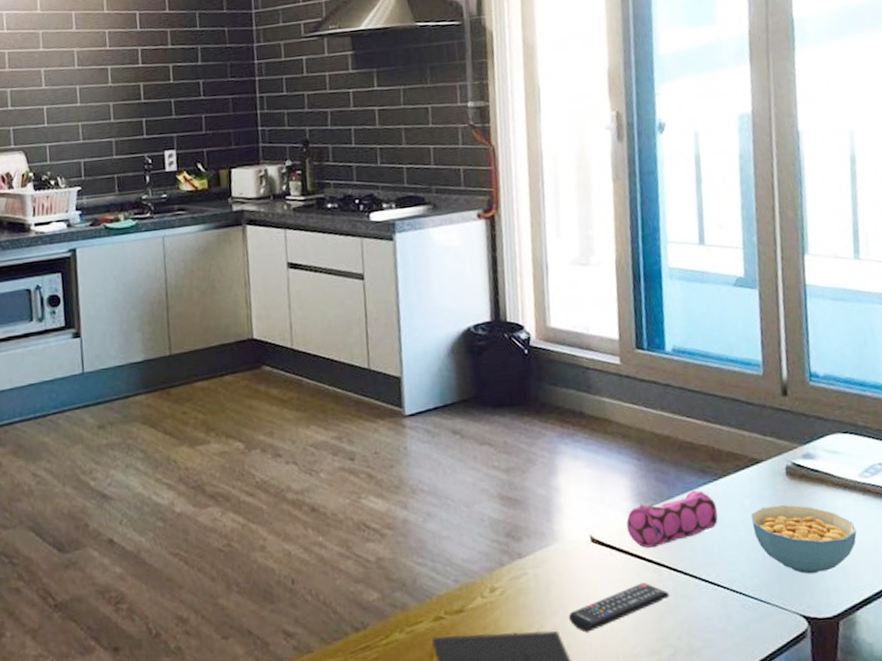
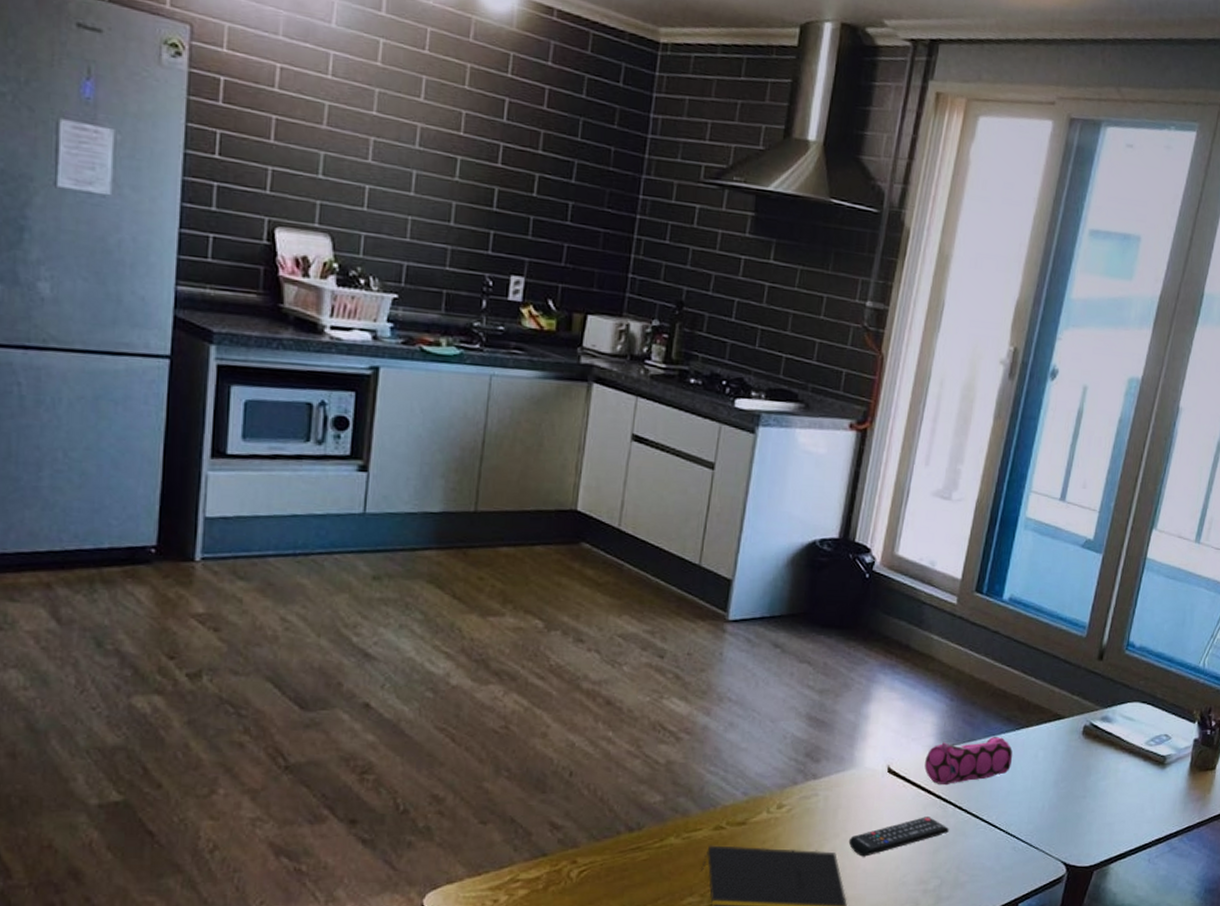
cereal bowl: present [750,505,857,574] -> none [1040,761,1130,826]

